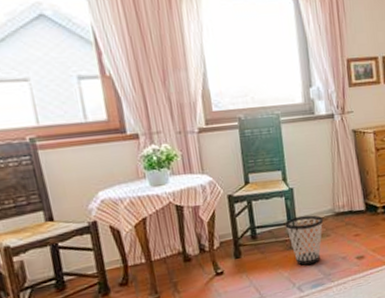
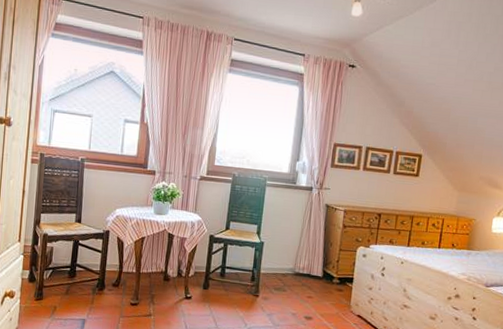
wastebasket: present [285,215,324,266] -> none [250,267,284,312]

